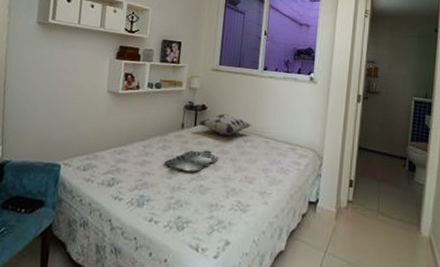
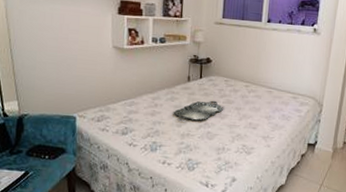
decorative pillow: present [199,113,252,136] -> none [204,65,256,87]

